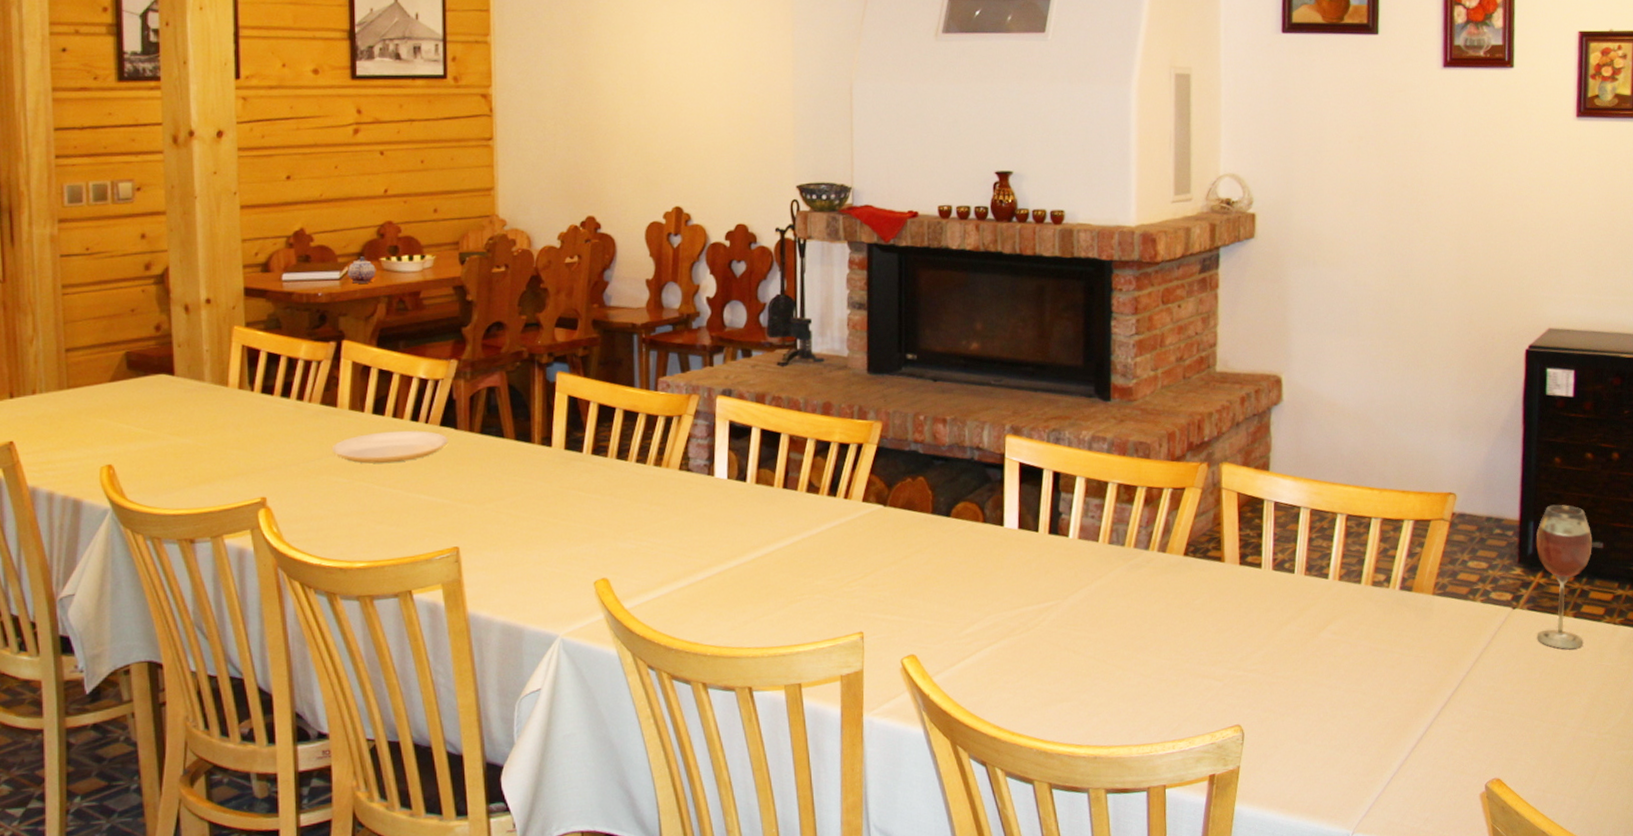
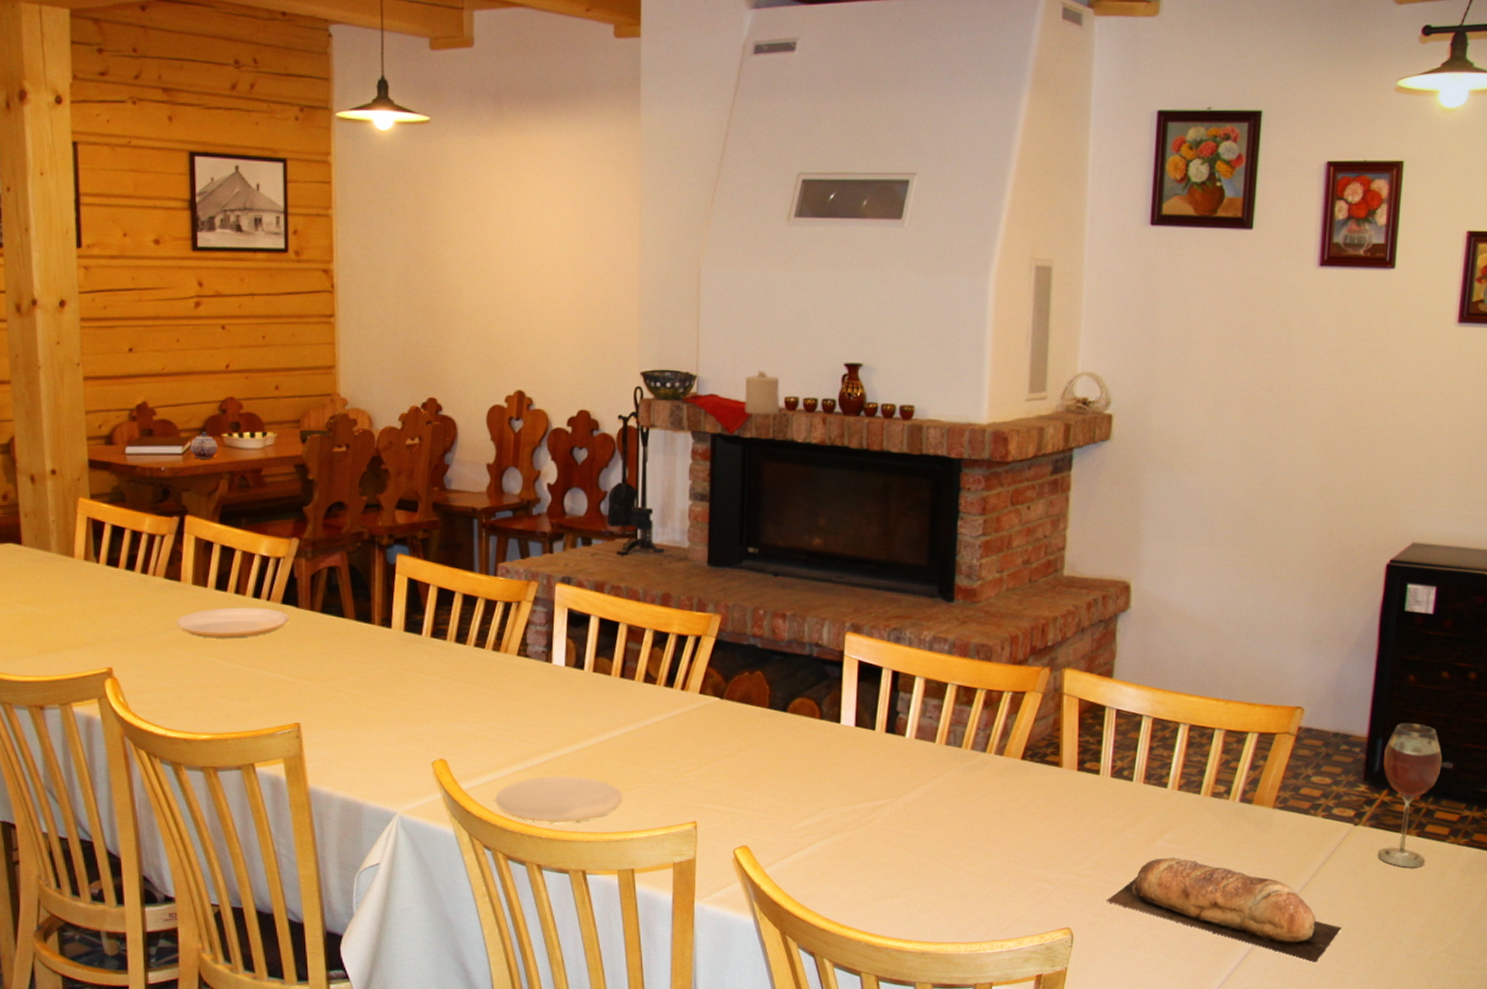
plate: none [659,590,788,640] -> present [495,775,622,823]
candle: none [899,180,934,224] -> present [745,370,780,415]
bread loaf: none [1274,648,1507,750] -> present [1106,857,1342,962]

